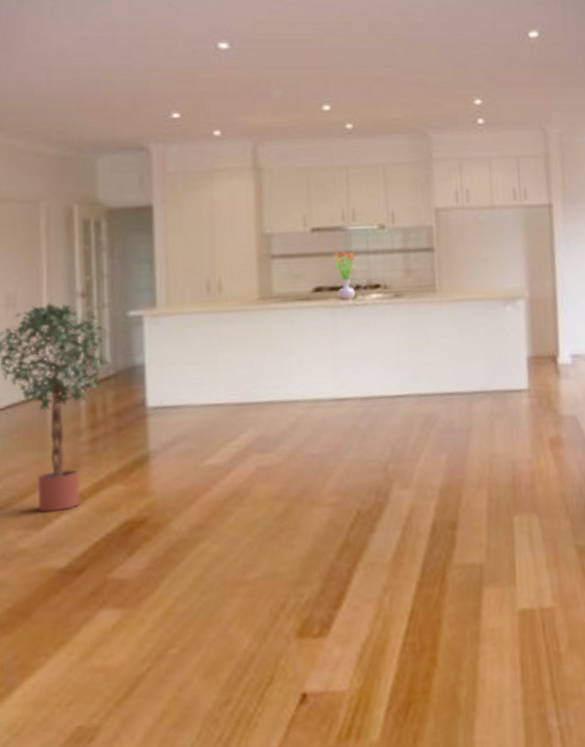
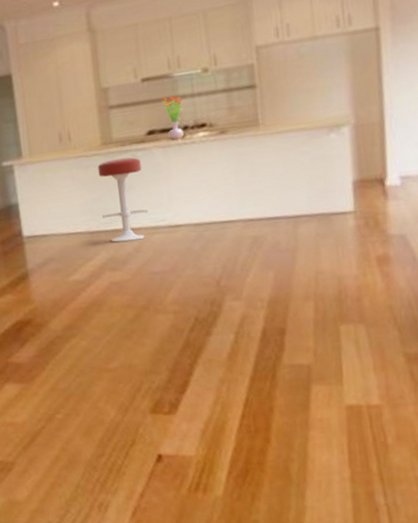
bar stool: none [252,316,310,418] -> present [97,157,149,243]

